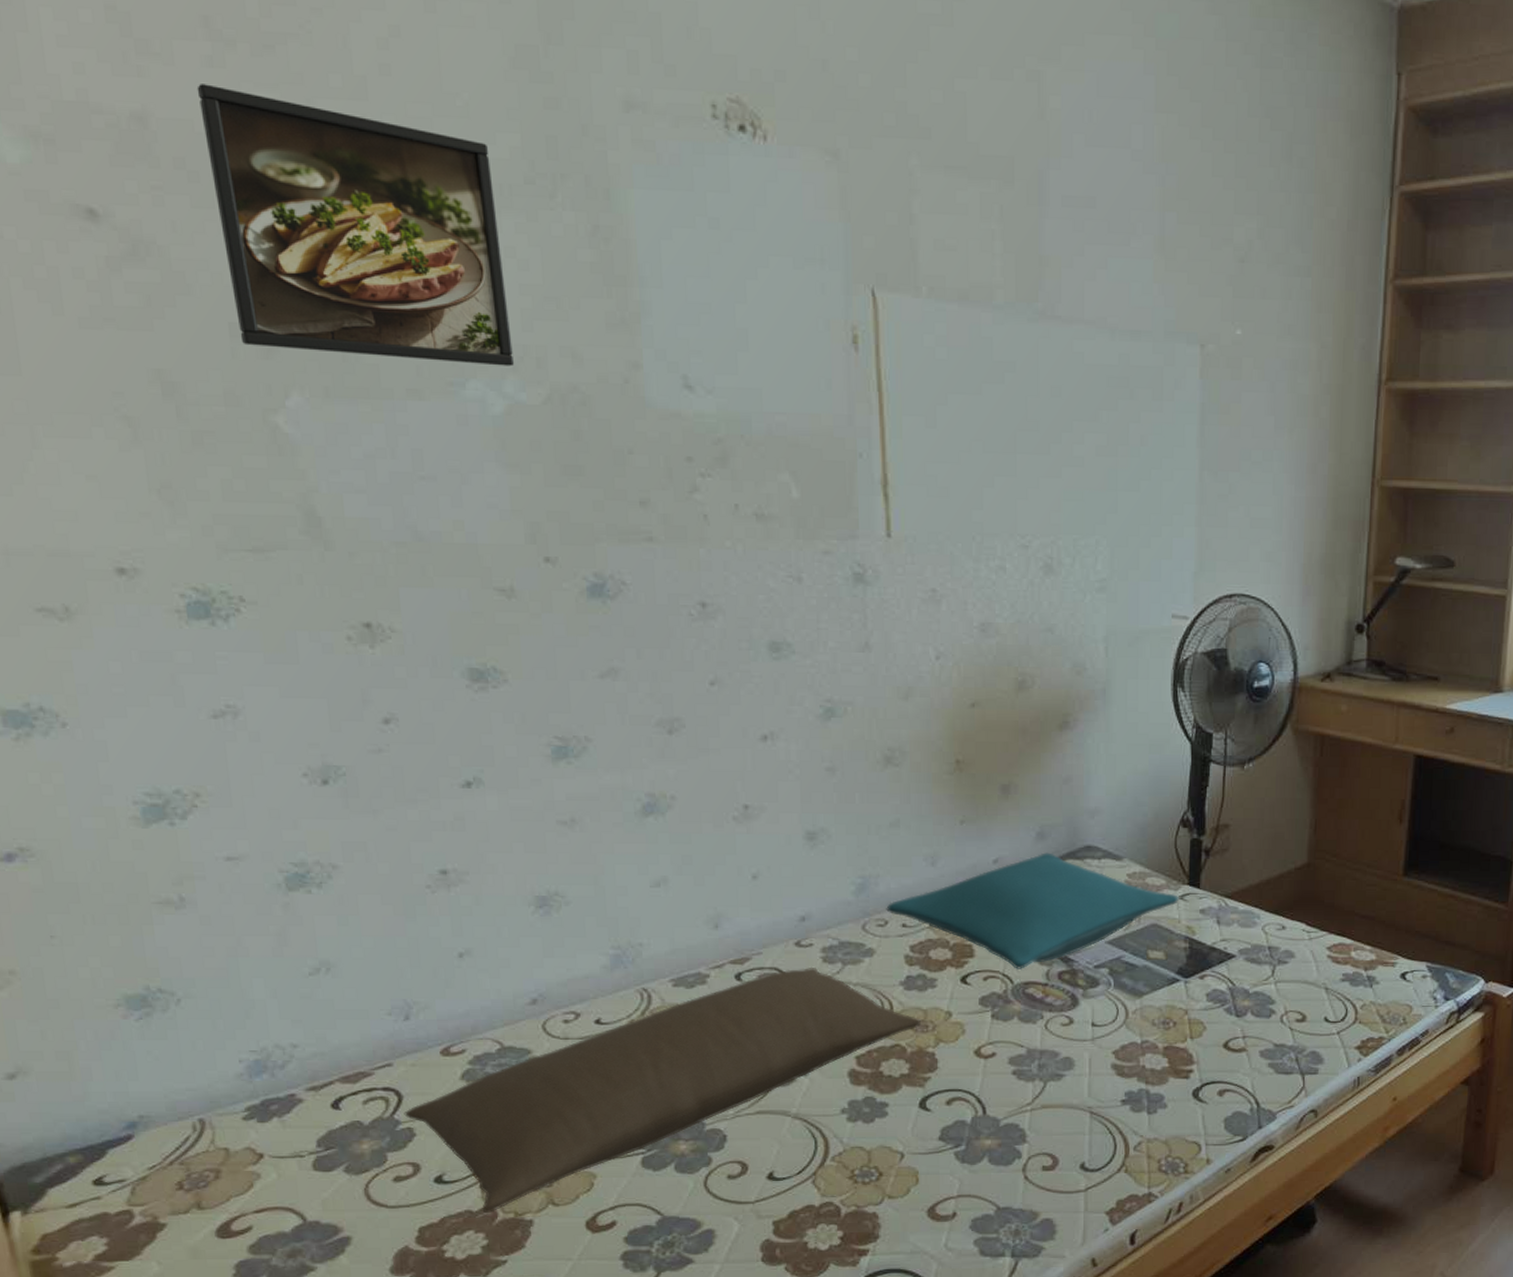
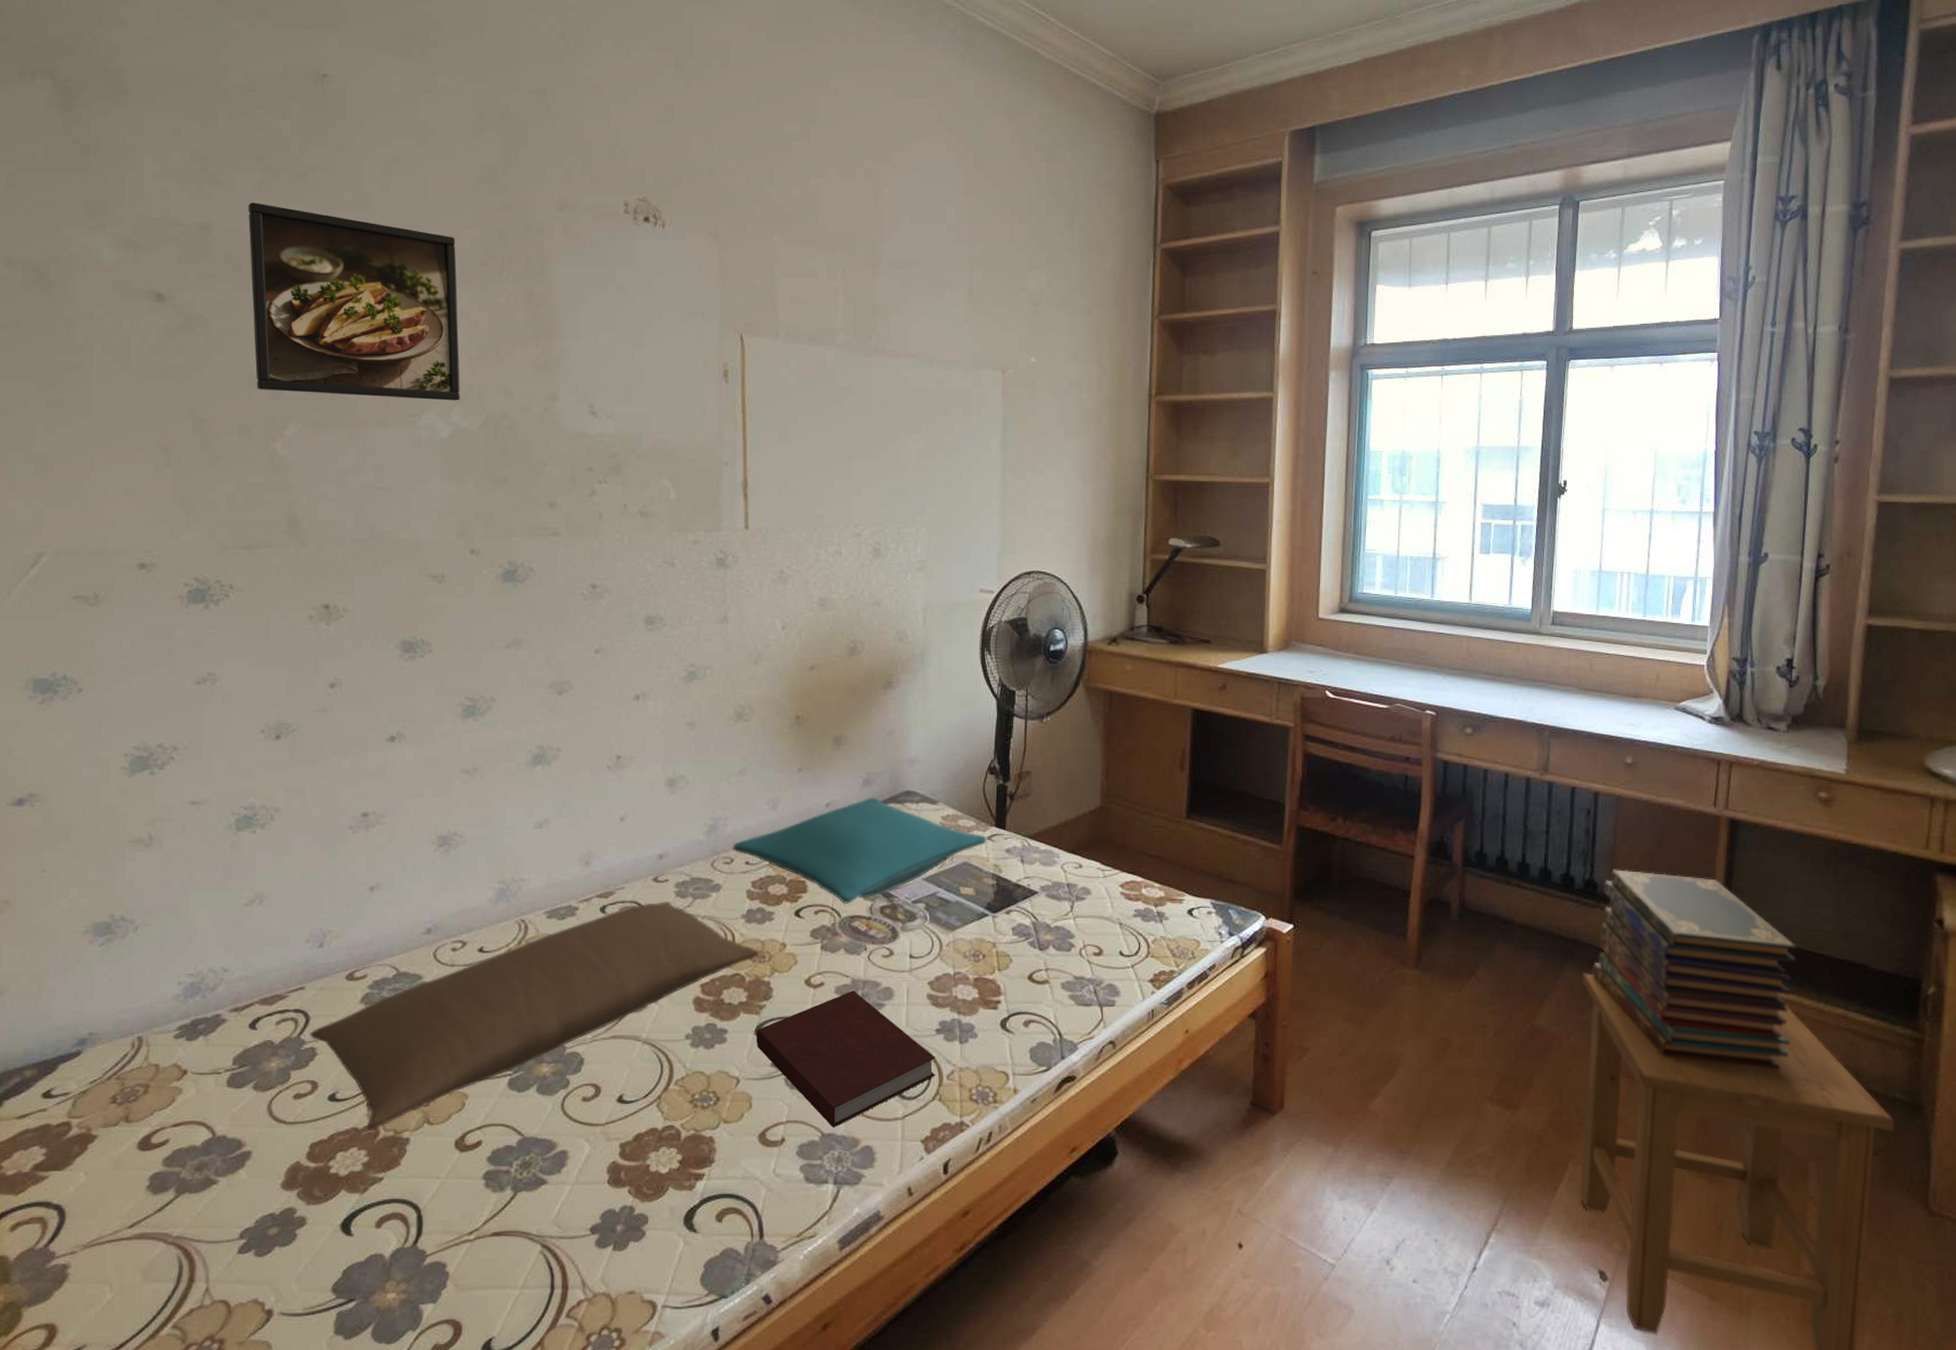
notebook: none [921,1061,1122,1201] -> present [756,991,936,1128]

